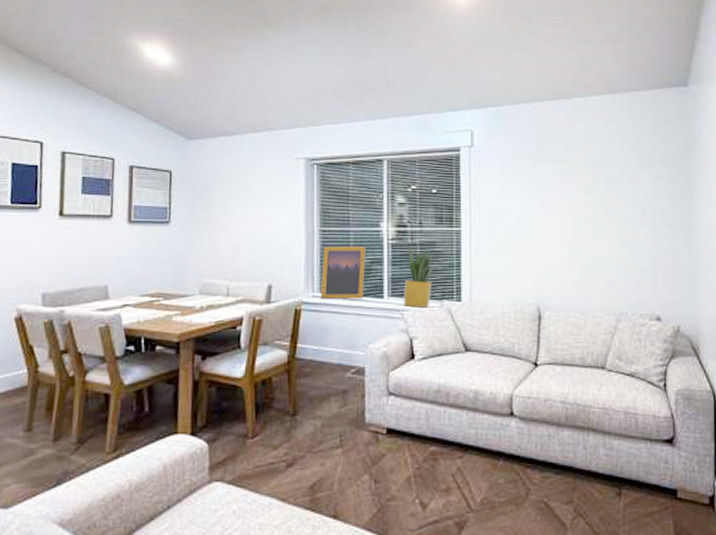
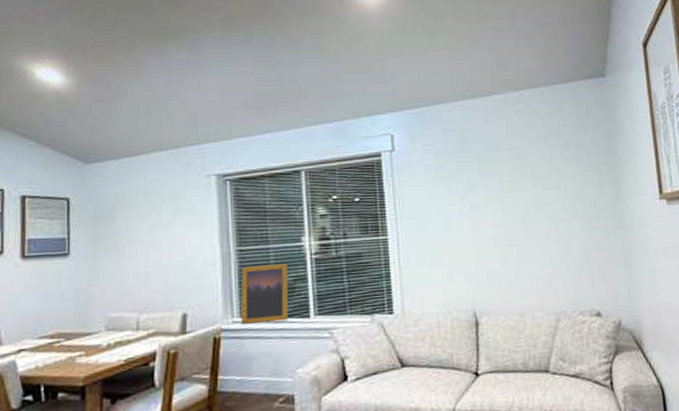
planter: present [404,245,435,308] -> none [331,259,363,325]

